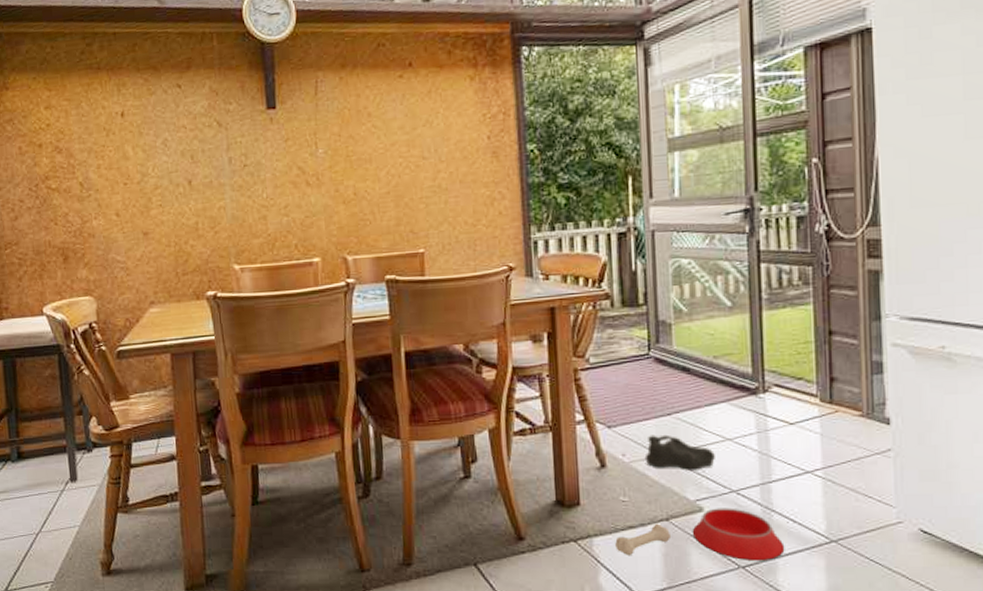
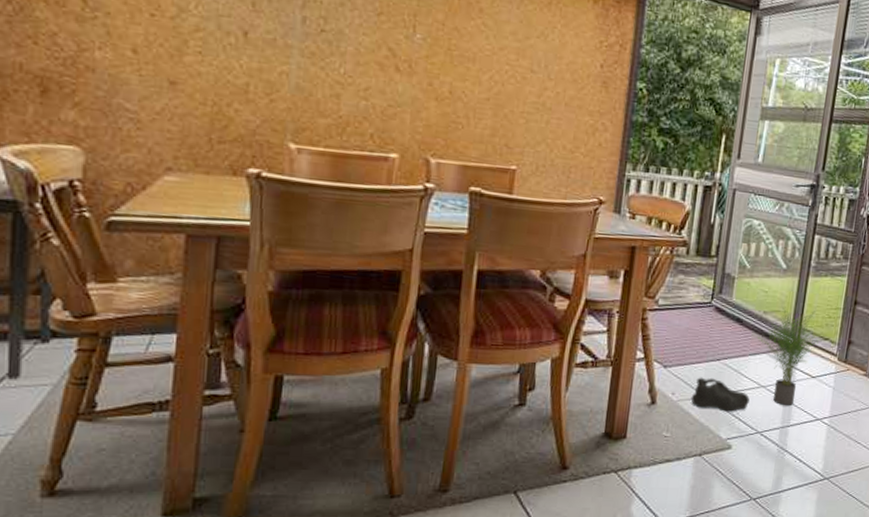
dog toy: present [615,523,672,555] -> none [651,458,701,486]
pet bowl: present [693,508,785,560] -> none [719,446,790,493]
potted plant: none [712,348,791,458] -> present [758,307,820,405]

